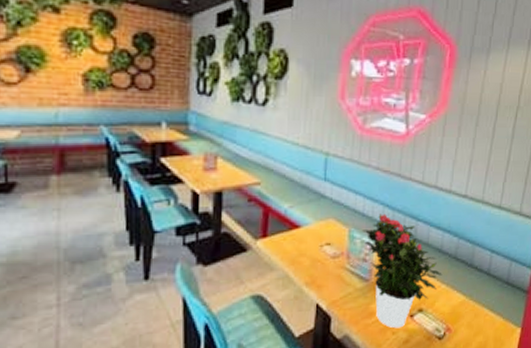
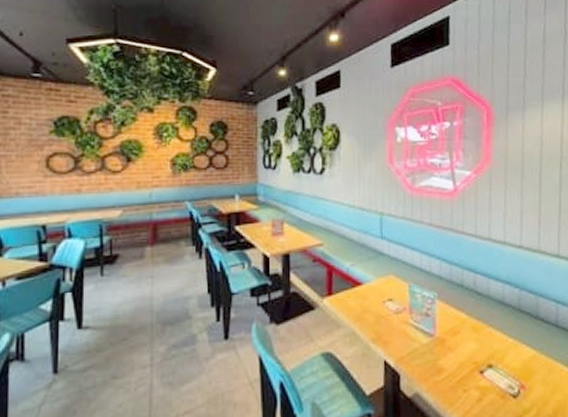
potted flower: present [362,214,442,329] -> none [422,268,508,386]

